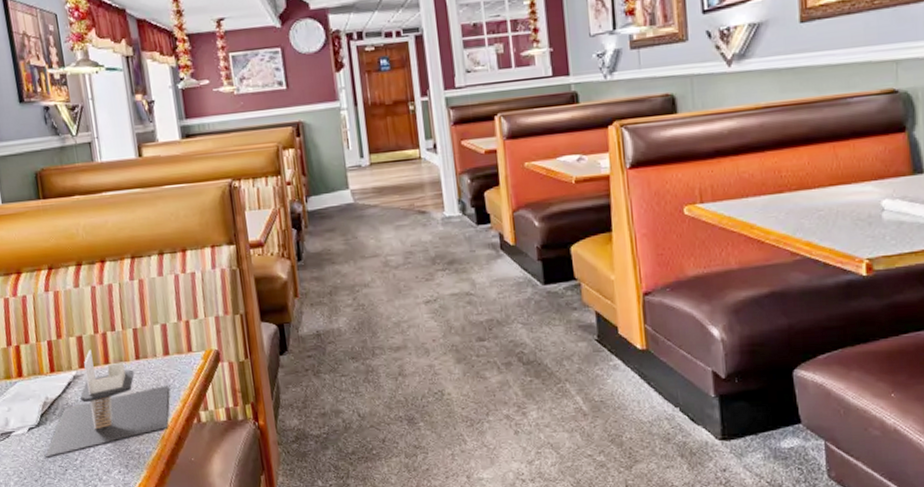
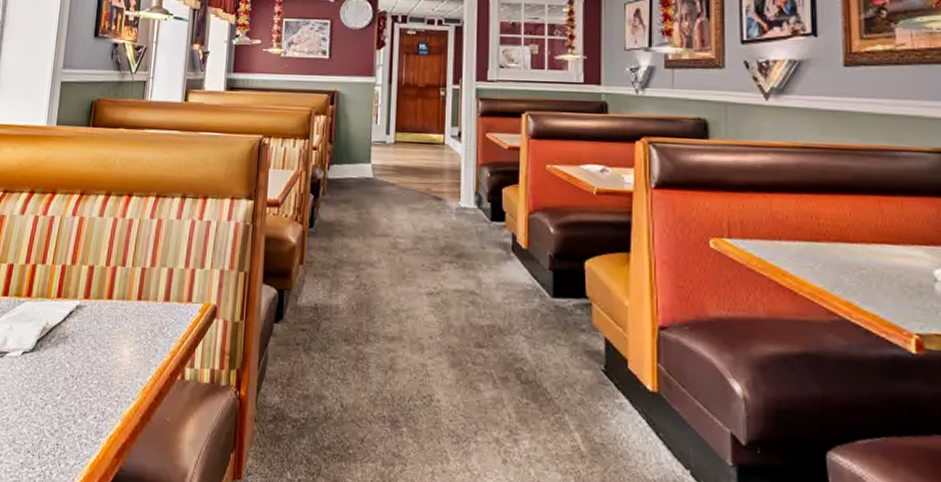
napkin holder: present [44,349,169,458] -> none [30,281,162,387]

